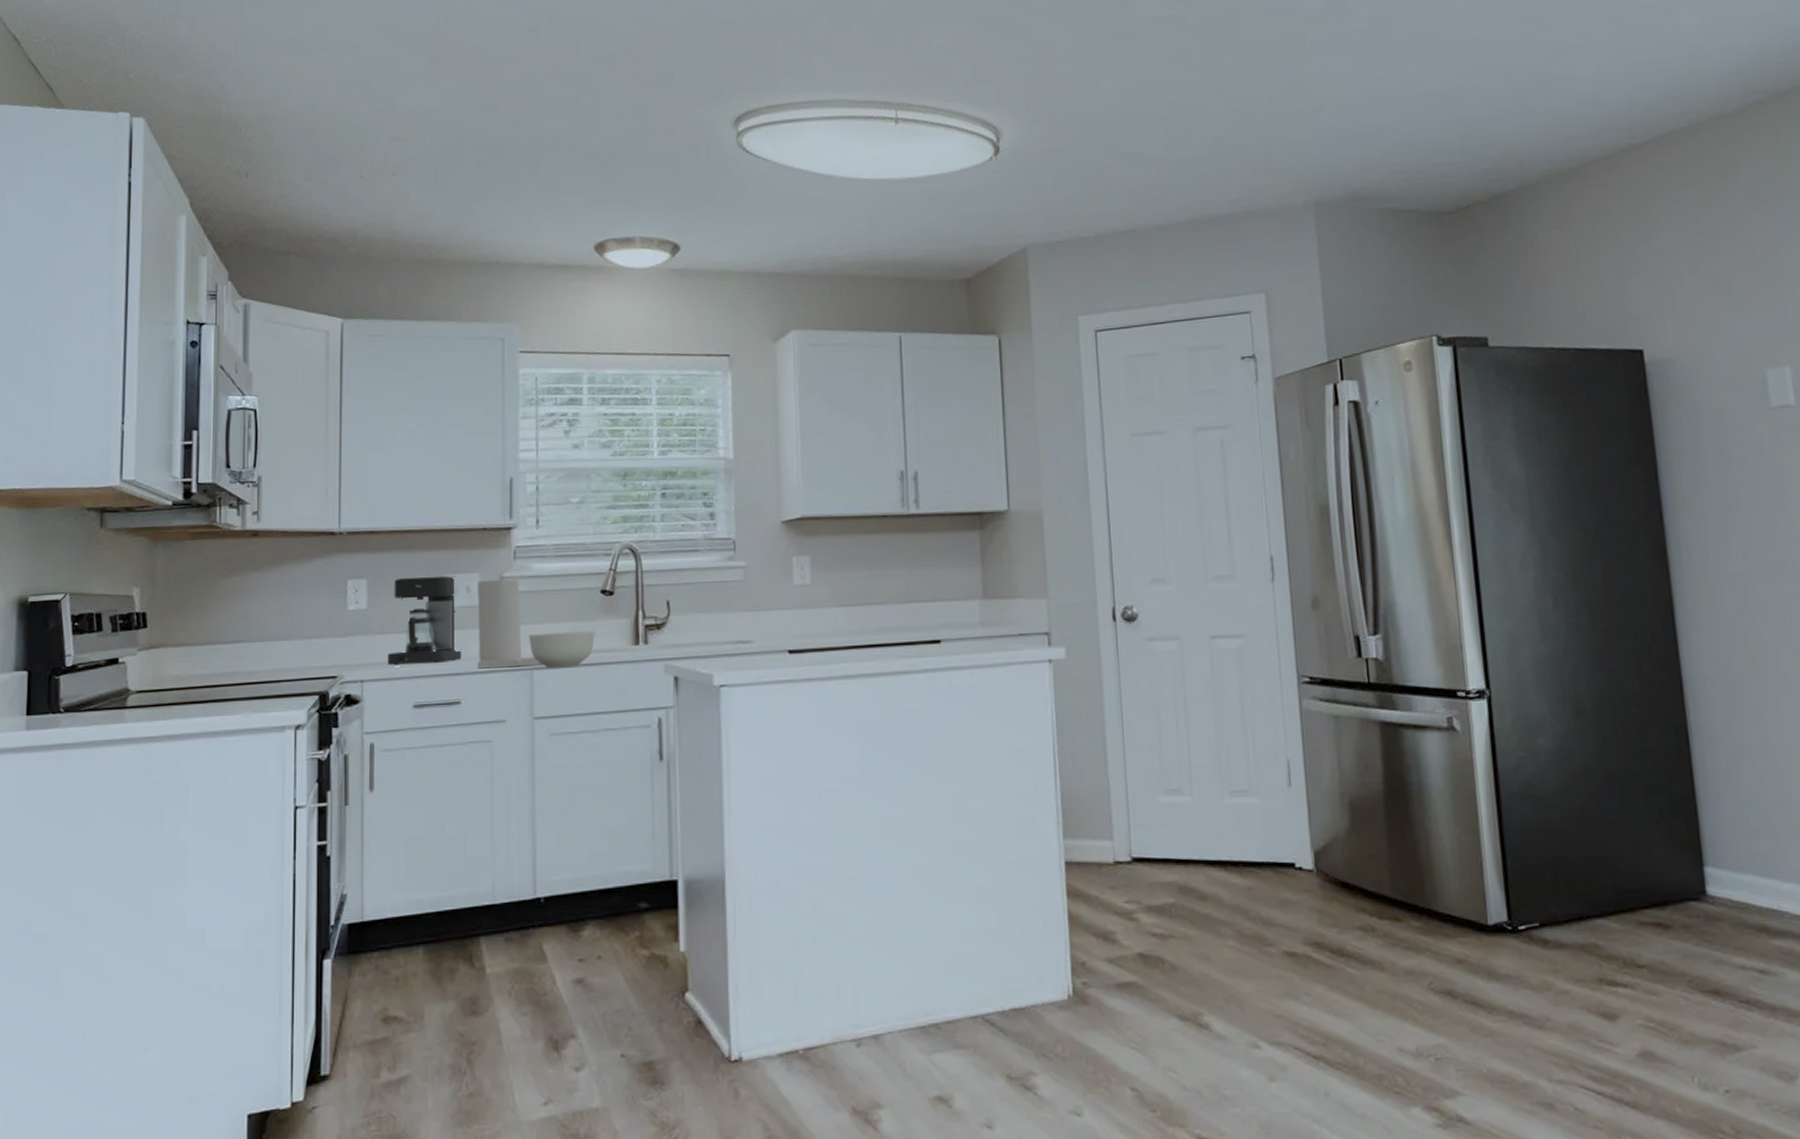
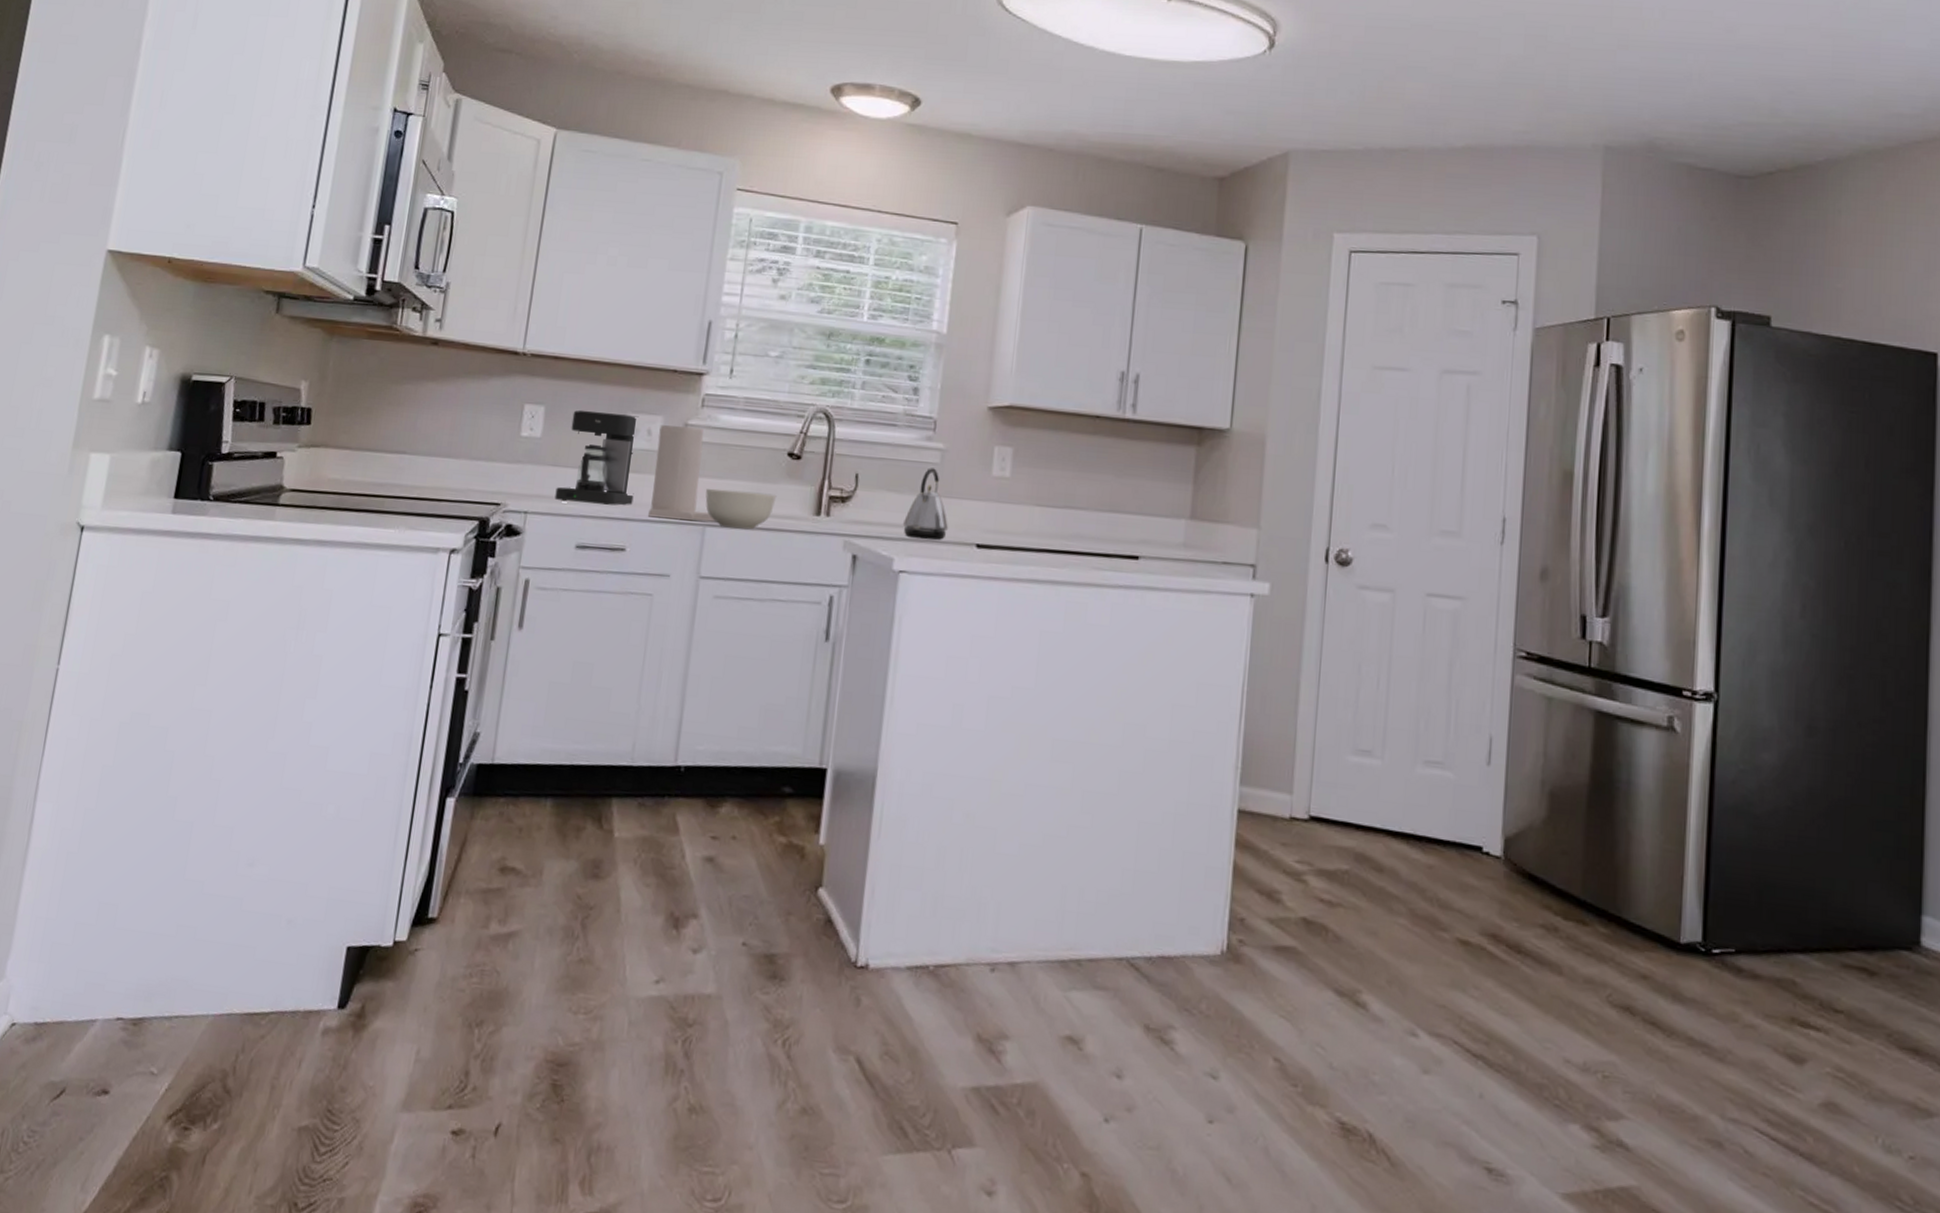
kettle: none [716,585,761,654] -> present [902,468,949,541]

